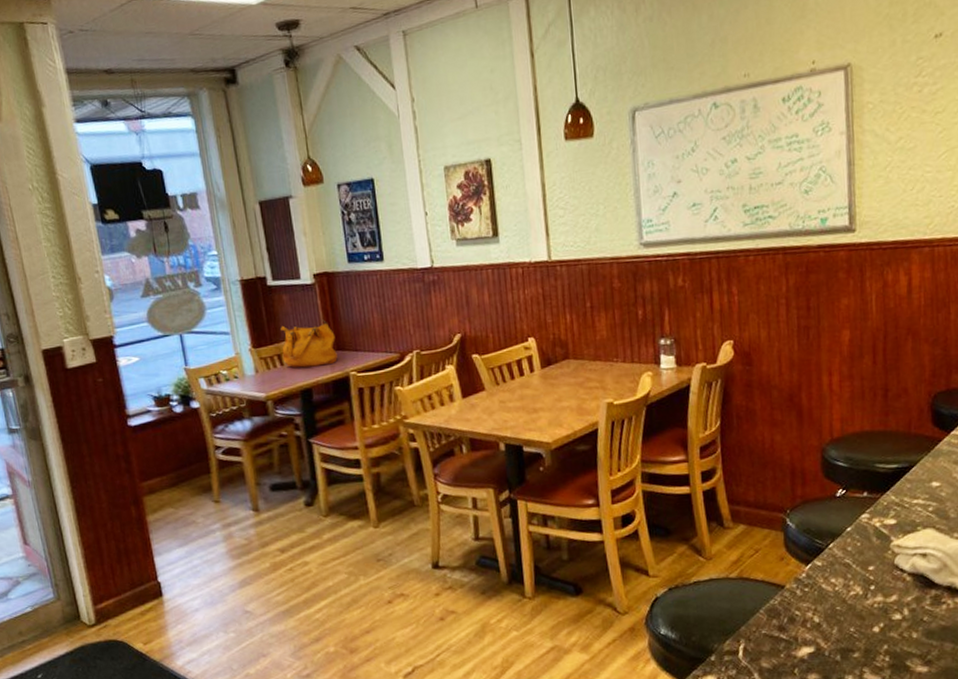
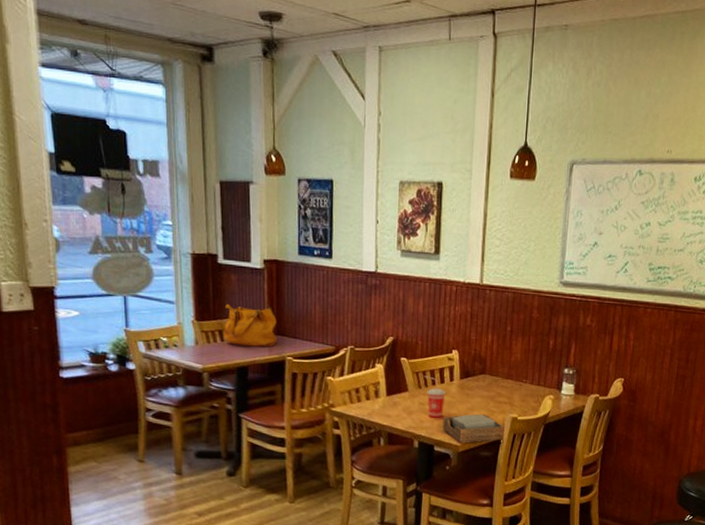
beverage cup: none [499,370,528,416] -> present [423,376,446,418]
napkin holder: none [528,403,601,439] -> present [443,414,504,443]

